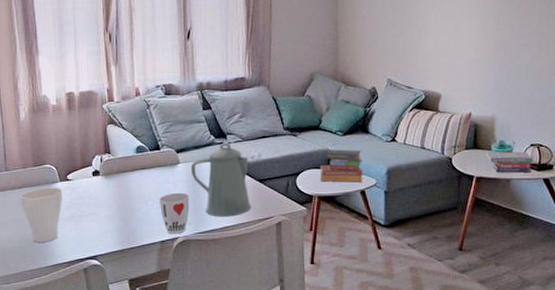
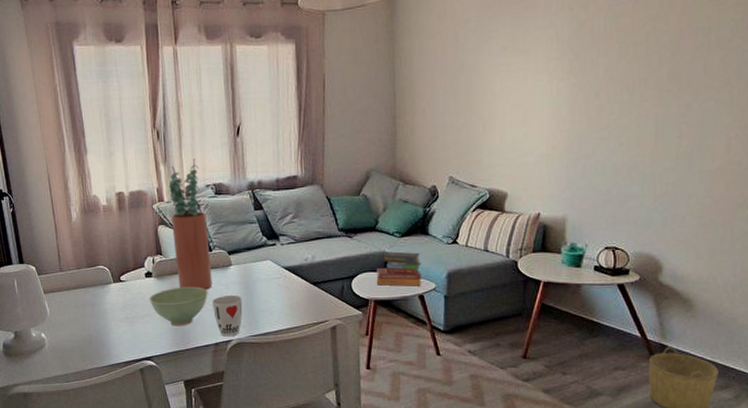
cup: present [19,187,63,243] -> none [75,288,117,343]
bowl: none [95,184,155,225] -> present [149,286,208,326]
vase: none [119,60,160,188] -> present [168,158,212,290]
teapot: present [190,142,252,217] -> none [243,244,306,320]
books: present [486,151,534,173] -> none [555,254,608,278]

